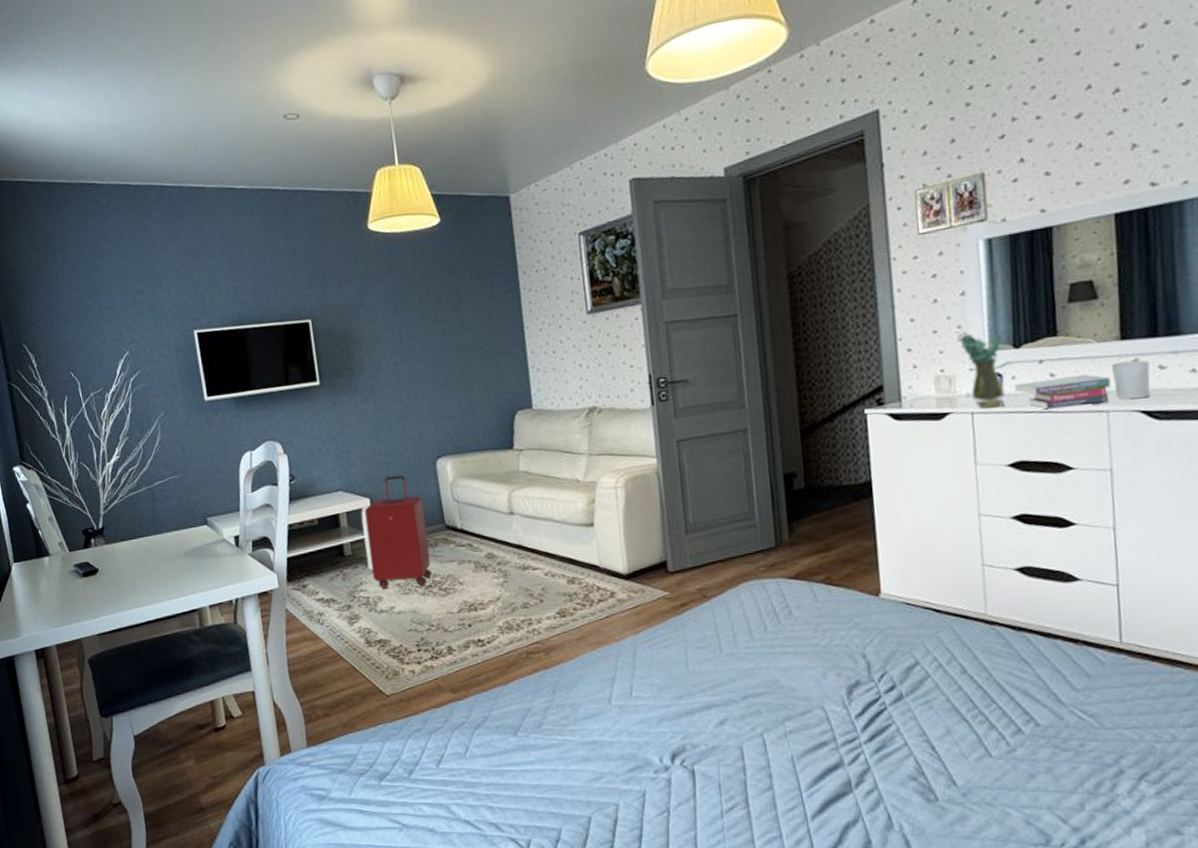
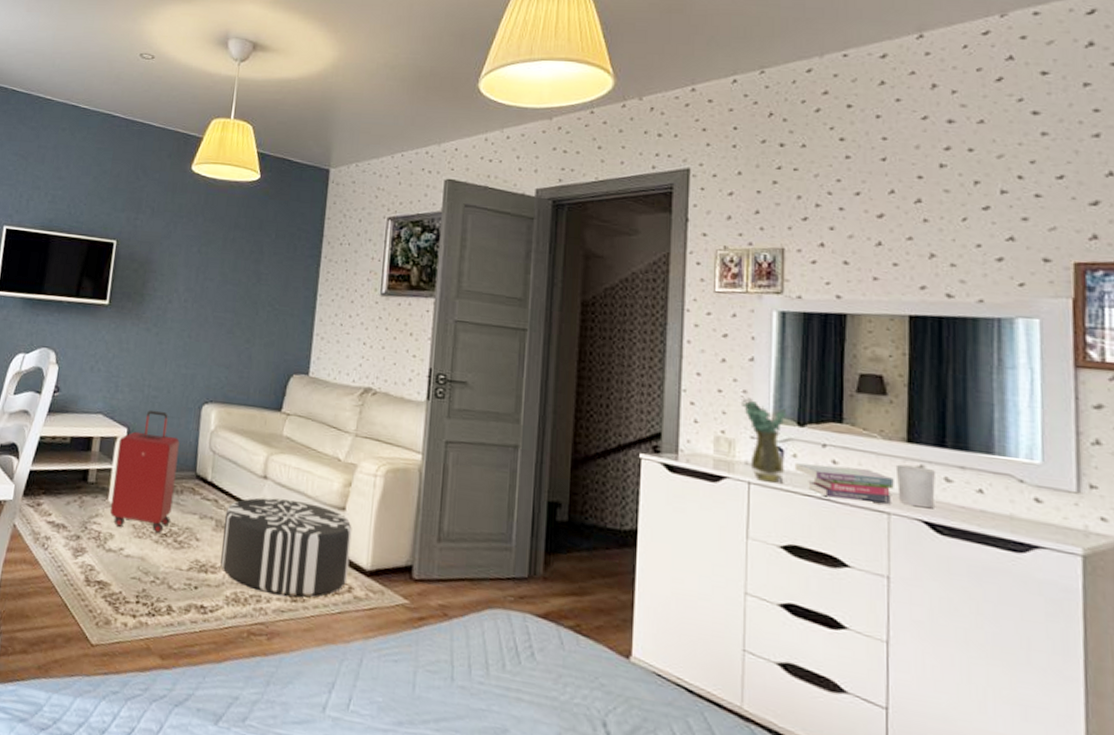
pouf: none [481,527,609,615] -> present [220,497,352,597]

